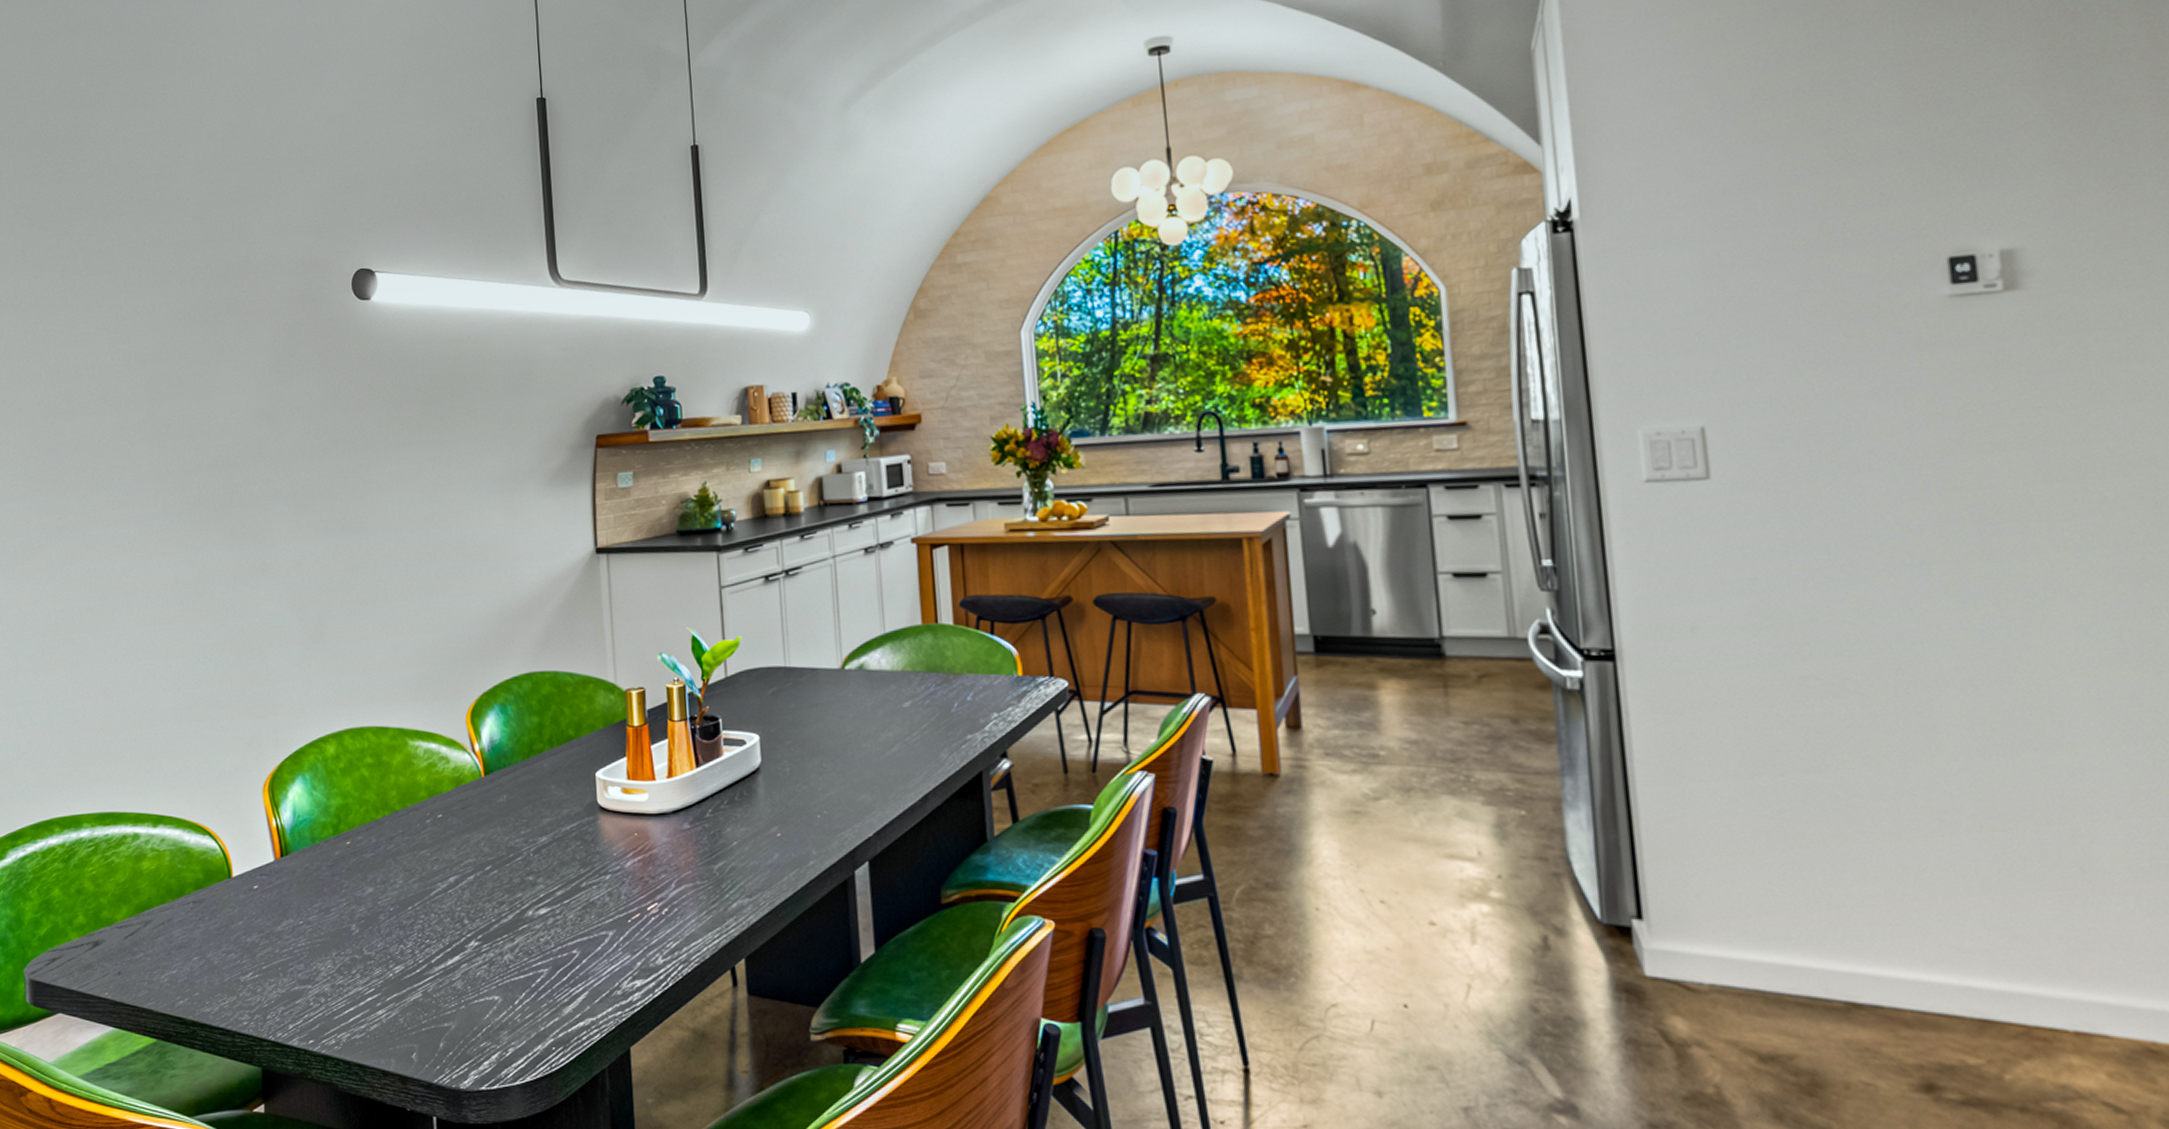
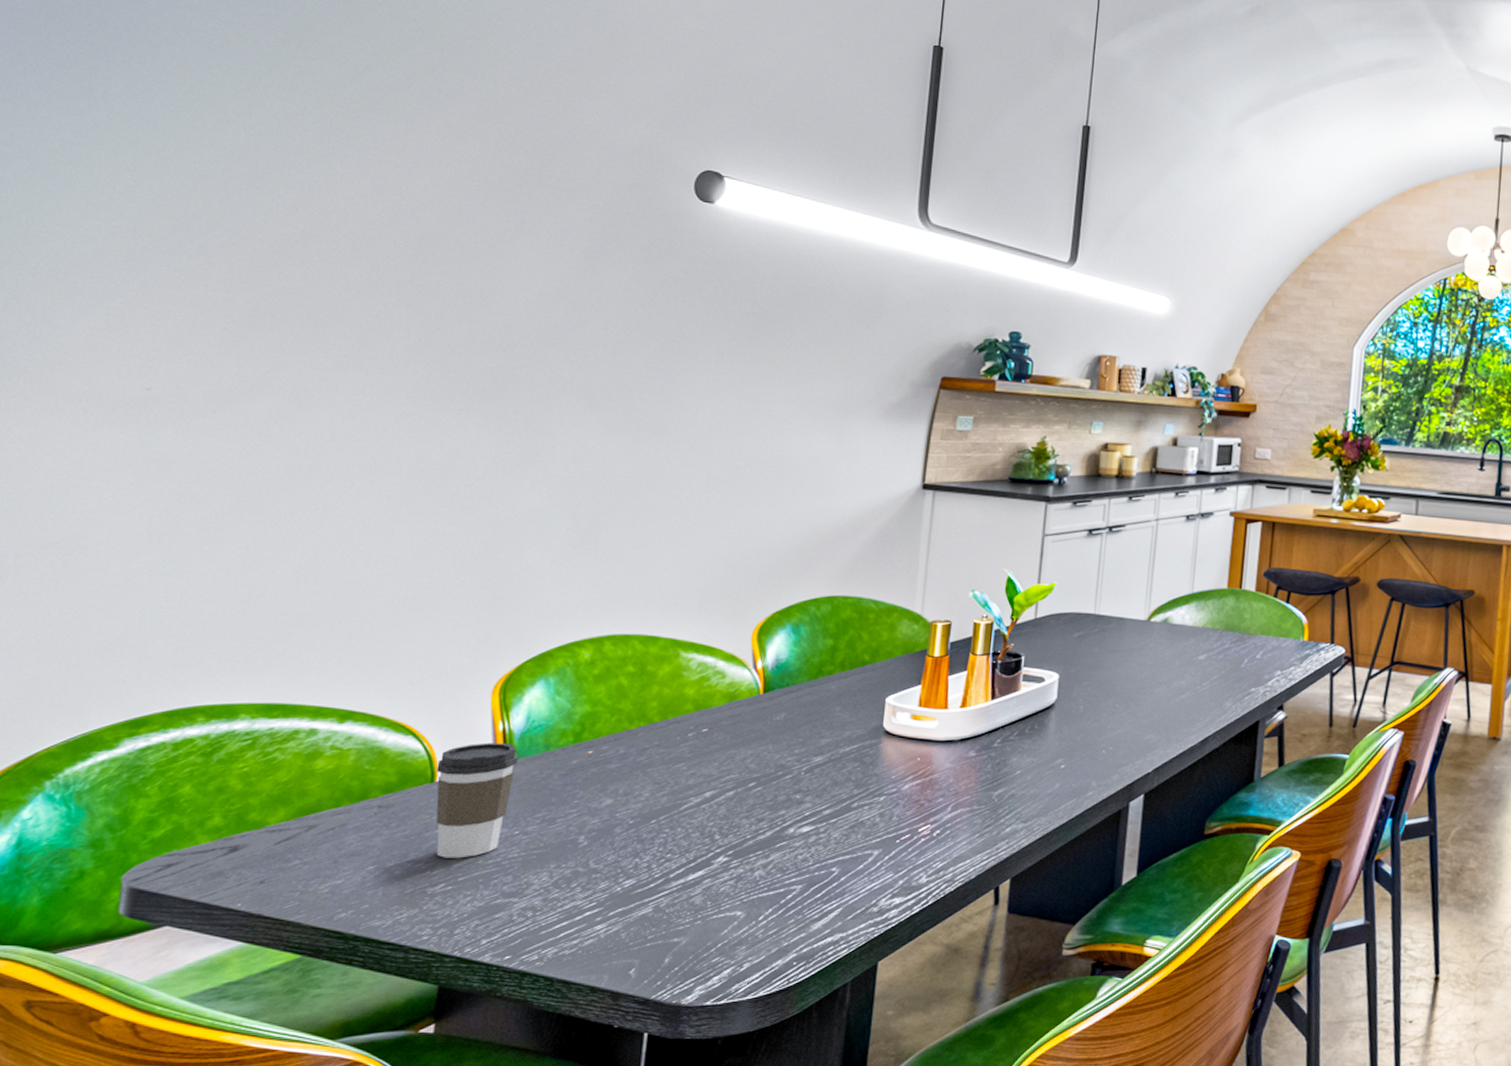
coffee cup: none [231,838,292,948] -> present [436,742,519,859]

